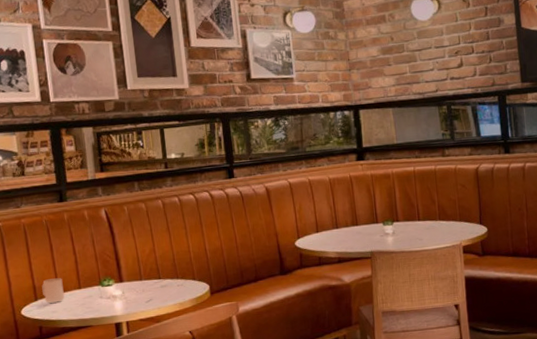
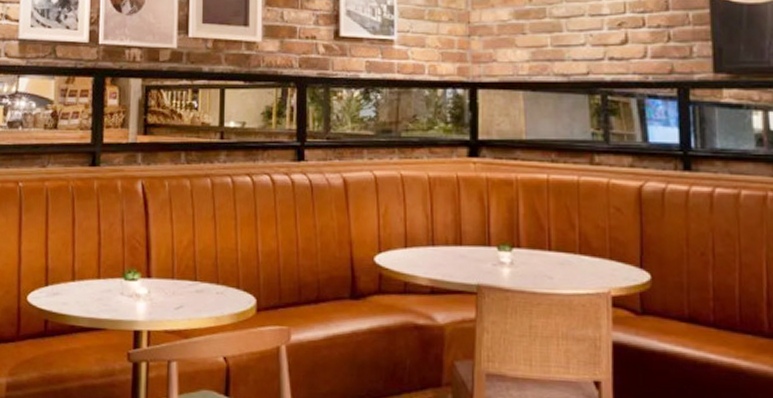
cup: present [42,278,65,303] -> none [55,260,80,292]

